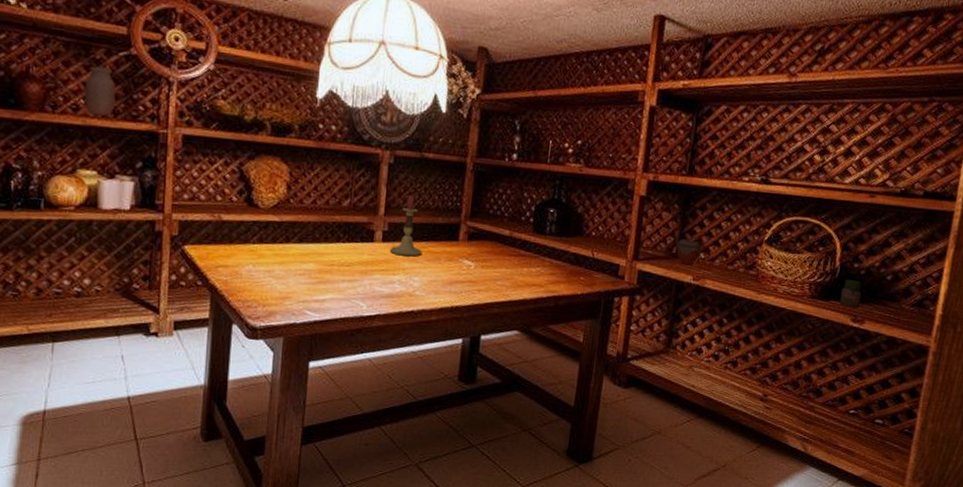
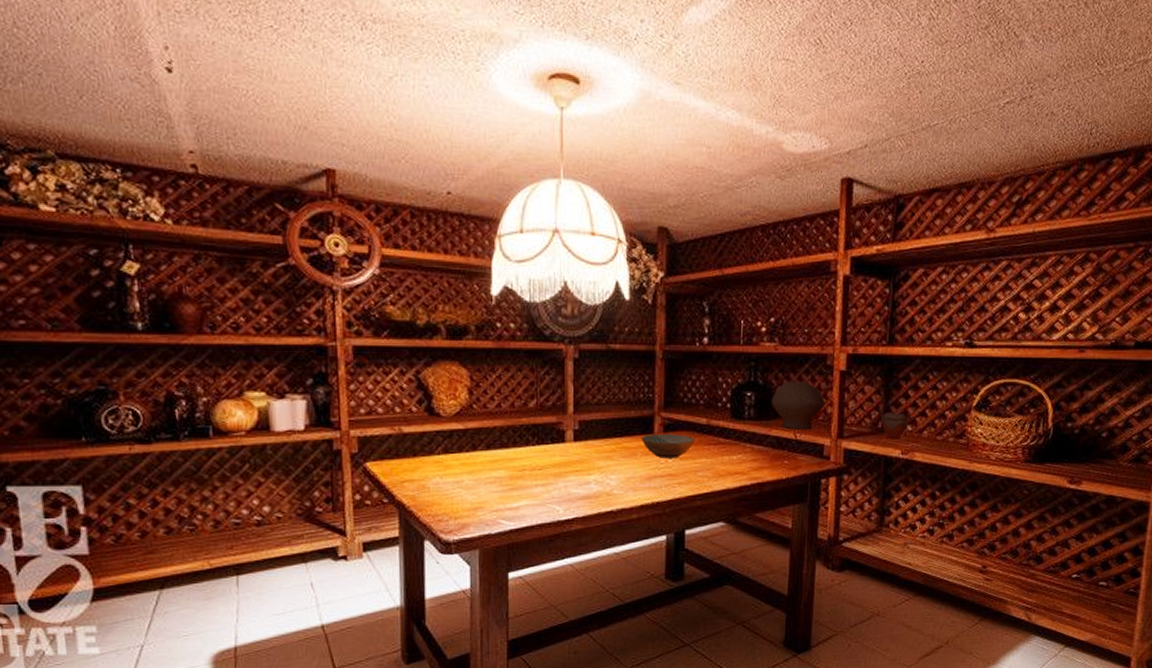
jar: present [84,66,116,117] -> none [243,280,278,333]
candlestick: present [389,195,423,257] -> none [582,390,617,454]
bowl: none [446,241,498,266] -> present [641,433,695,458]
ceramic pot: none [572,201,624,250] -> present [770,381,825,430]
jar: present [839,278,862,308] -> none [1054,439,1077,469]

